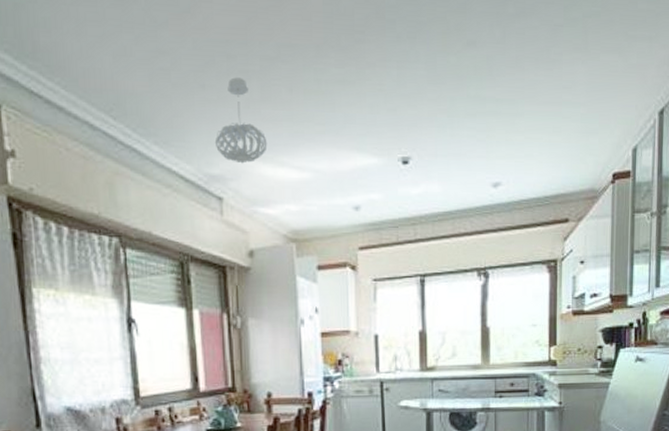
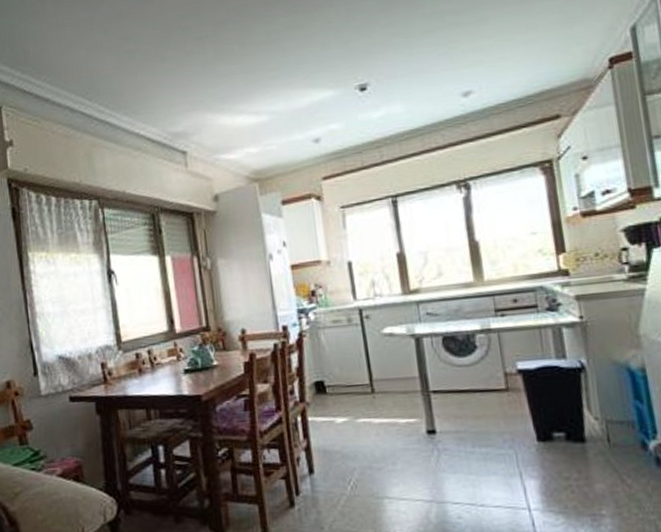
pendant light: present [214,77,268,164] -> none [176,44,225,118]

